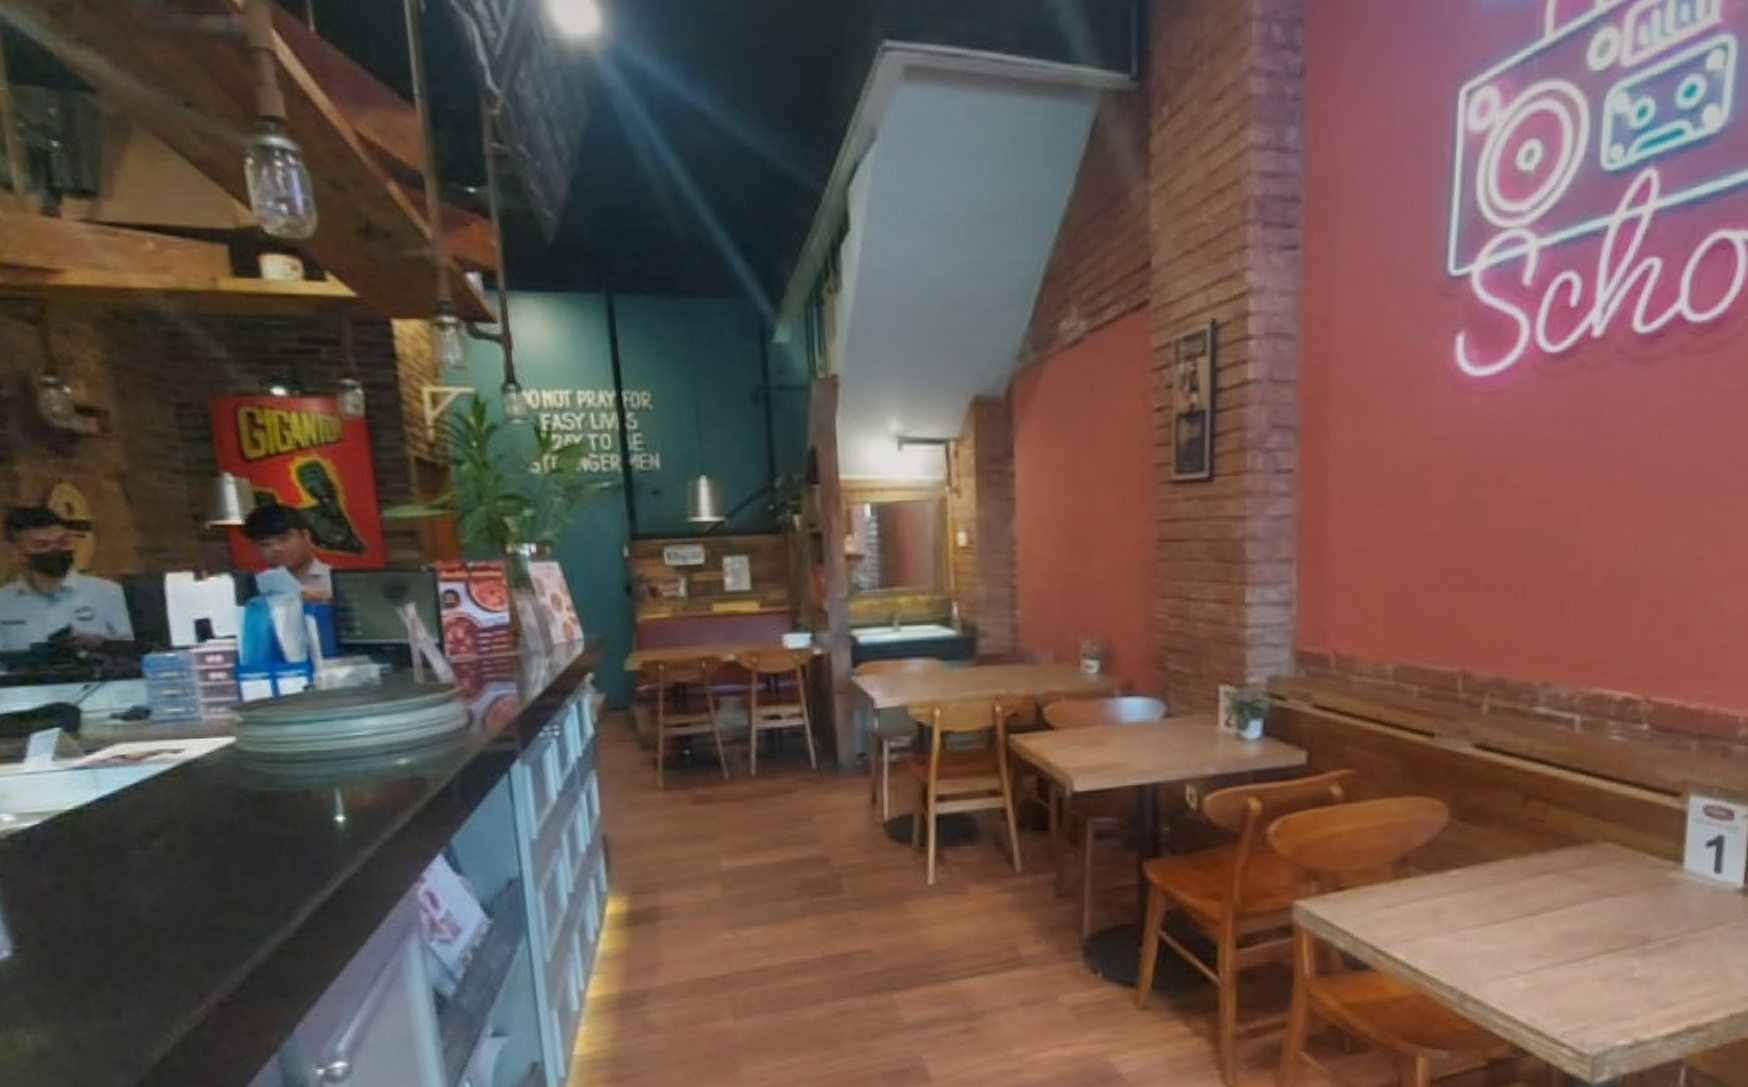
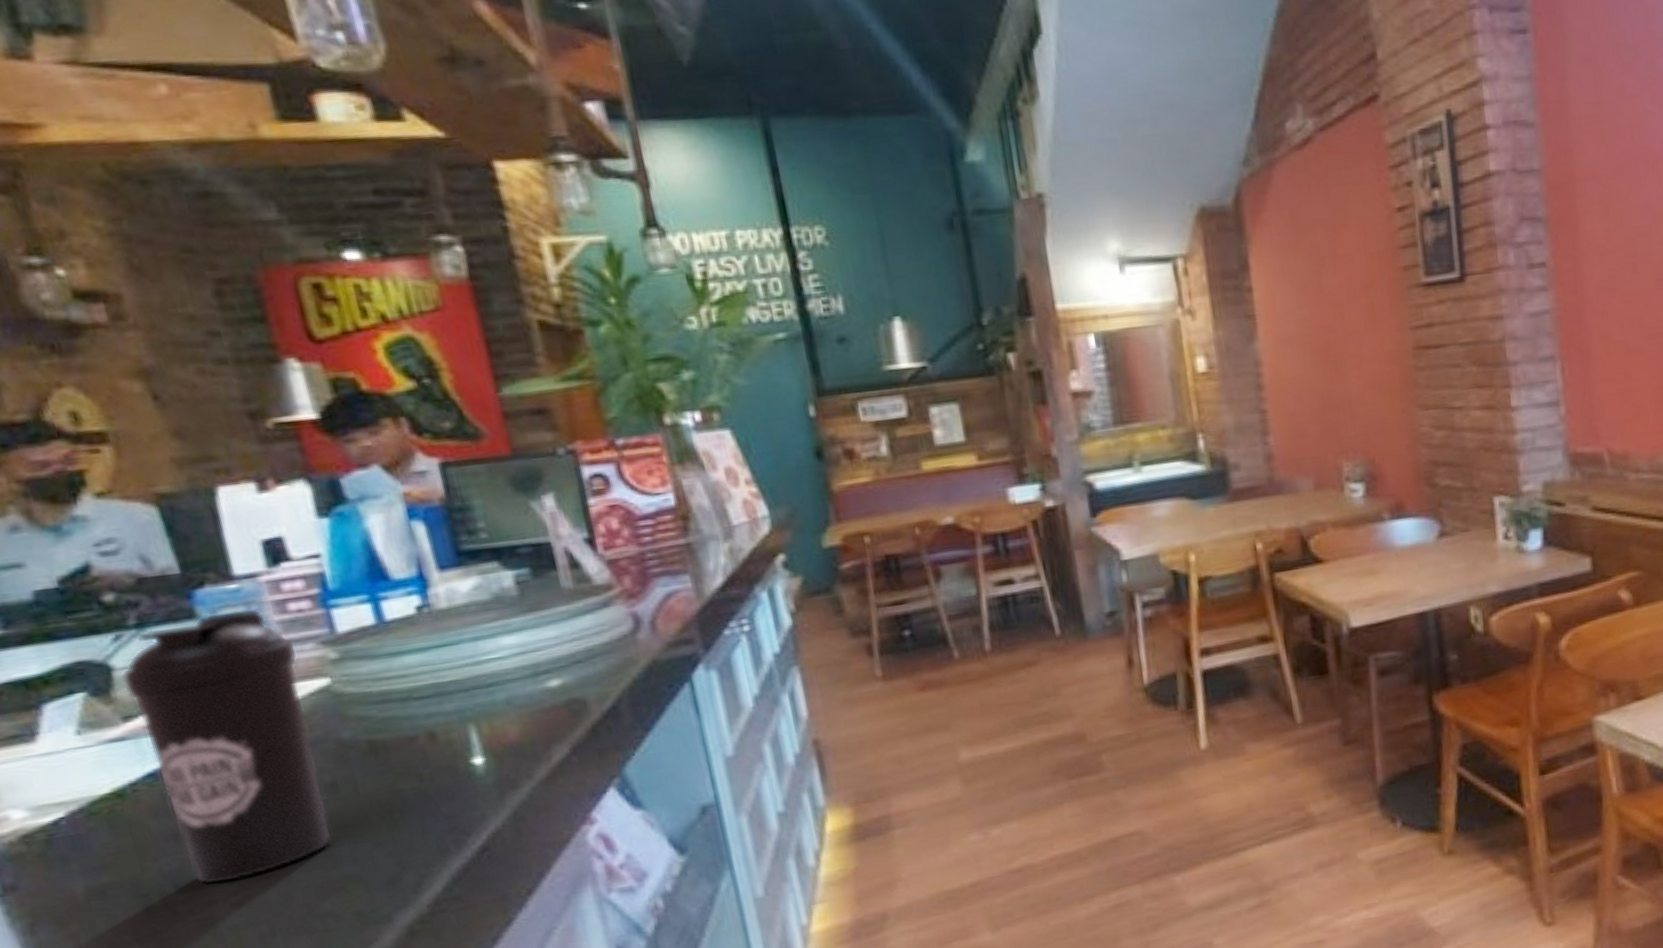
water bottle: none [86,674,228,893] -> present [120,608,333,885]

